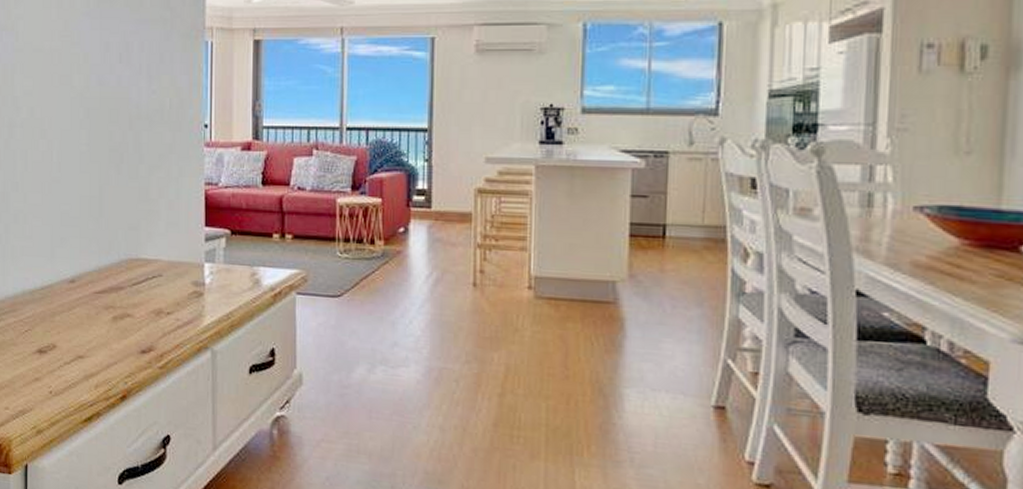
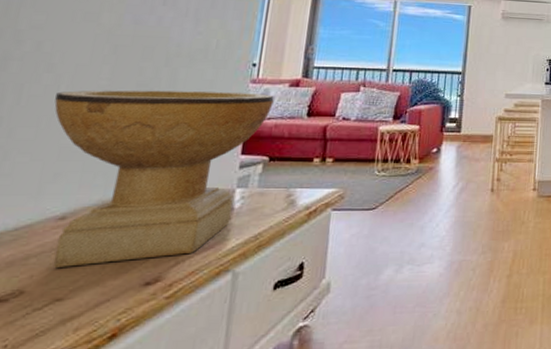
decorative bowl: none [51,155,228,328] -> present [52,90,274,268]

